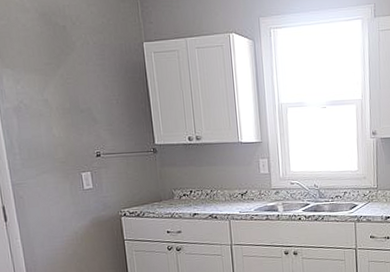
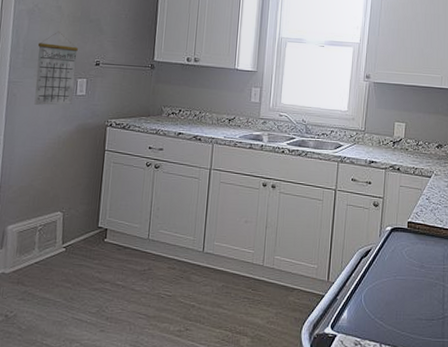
calendar: none [32,126,82,204] -> present [34,31,78,106]

